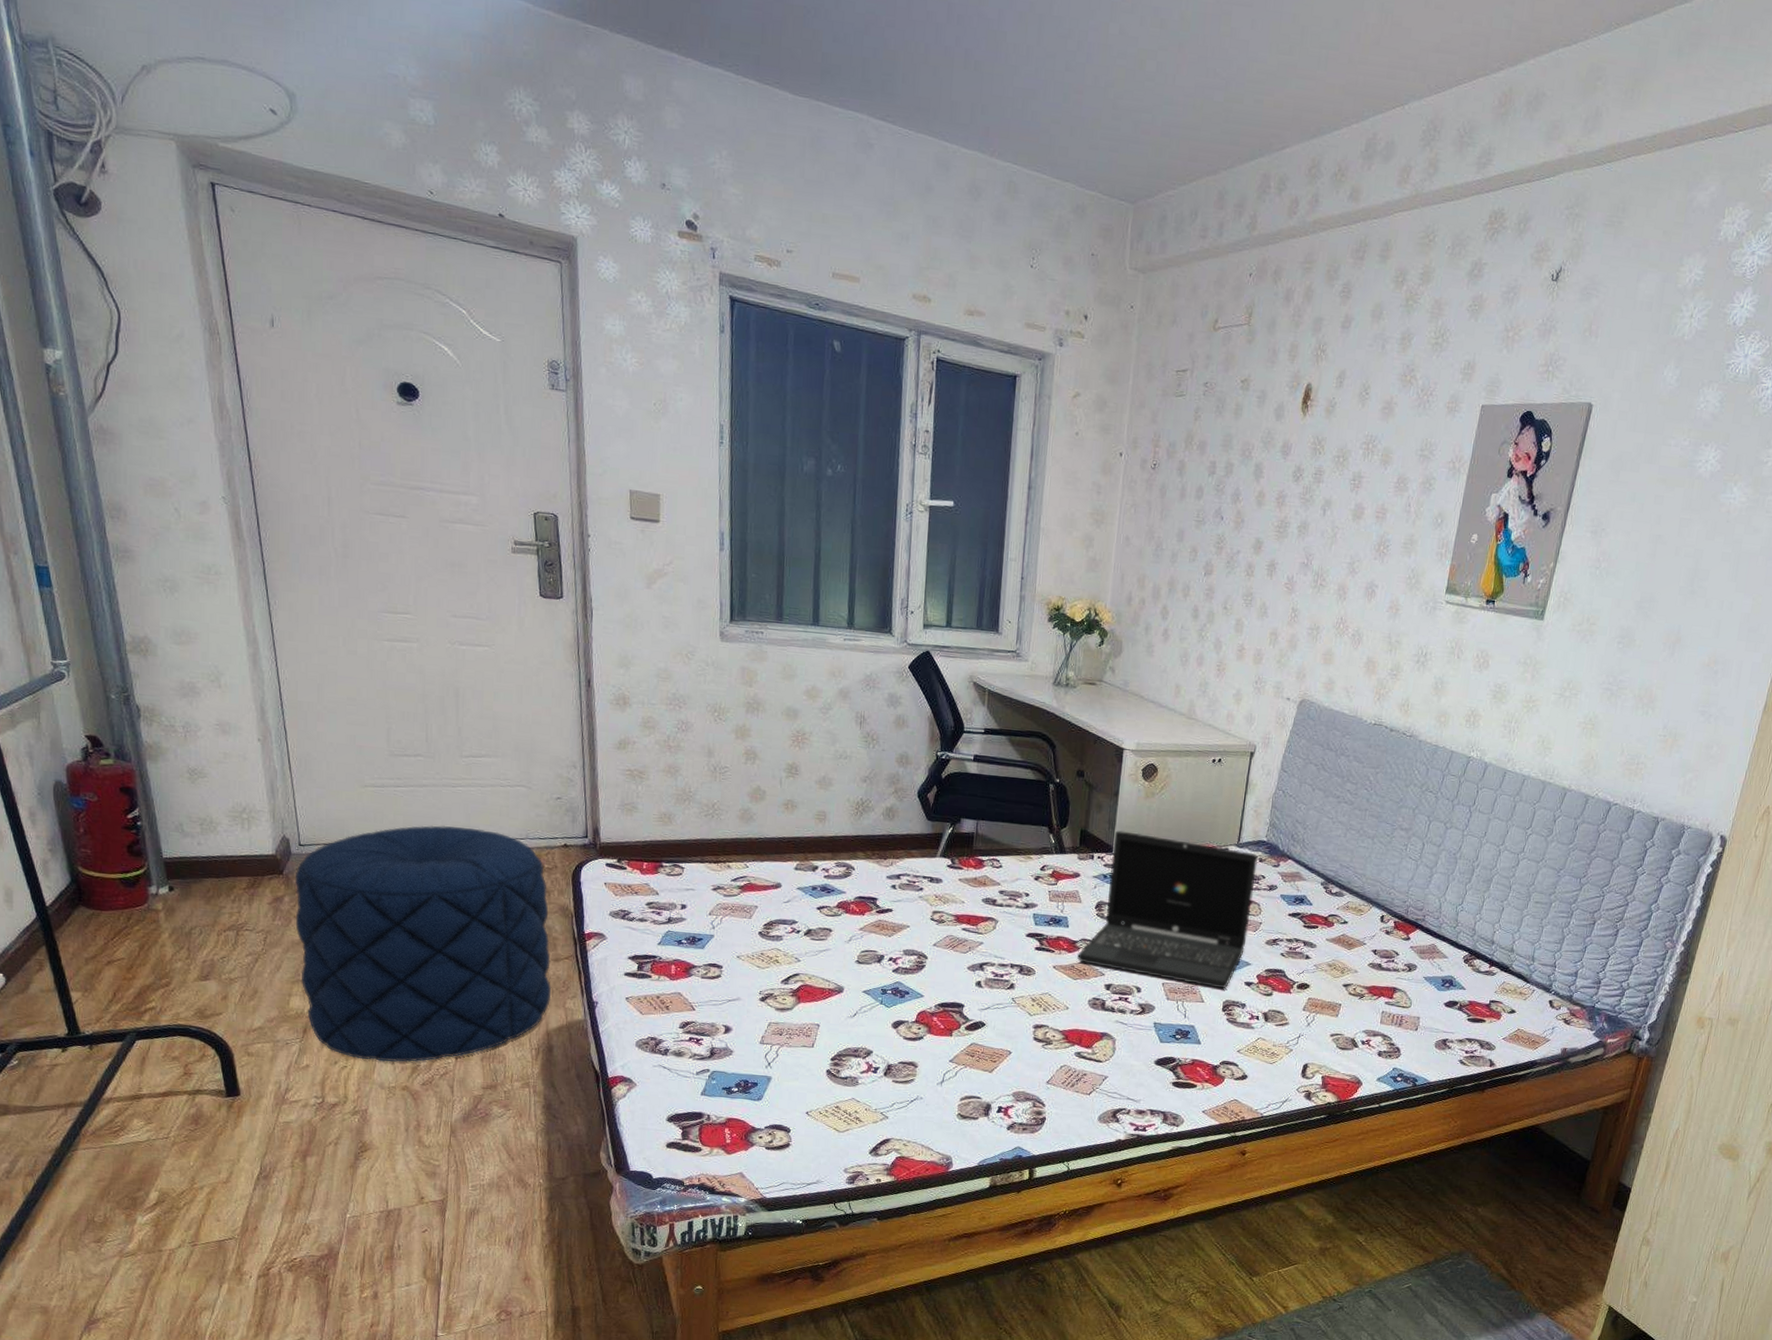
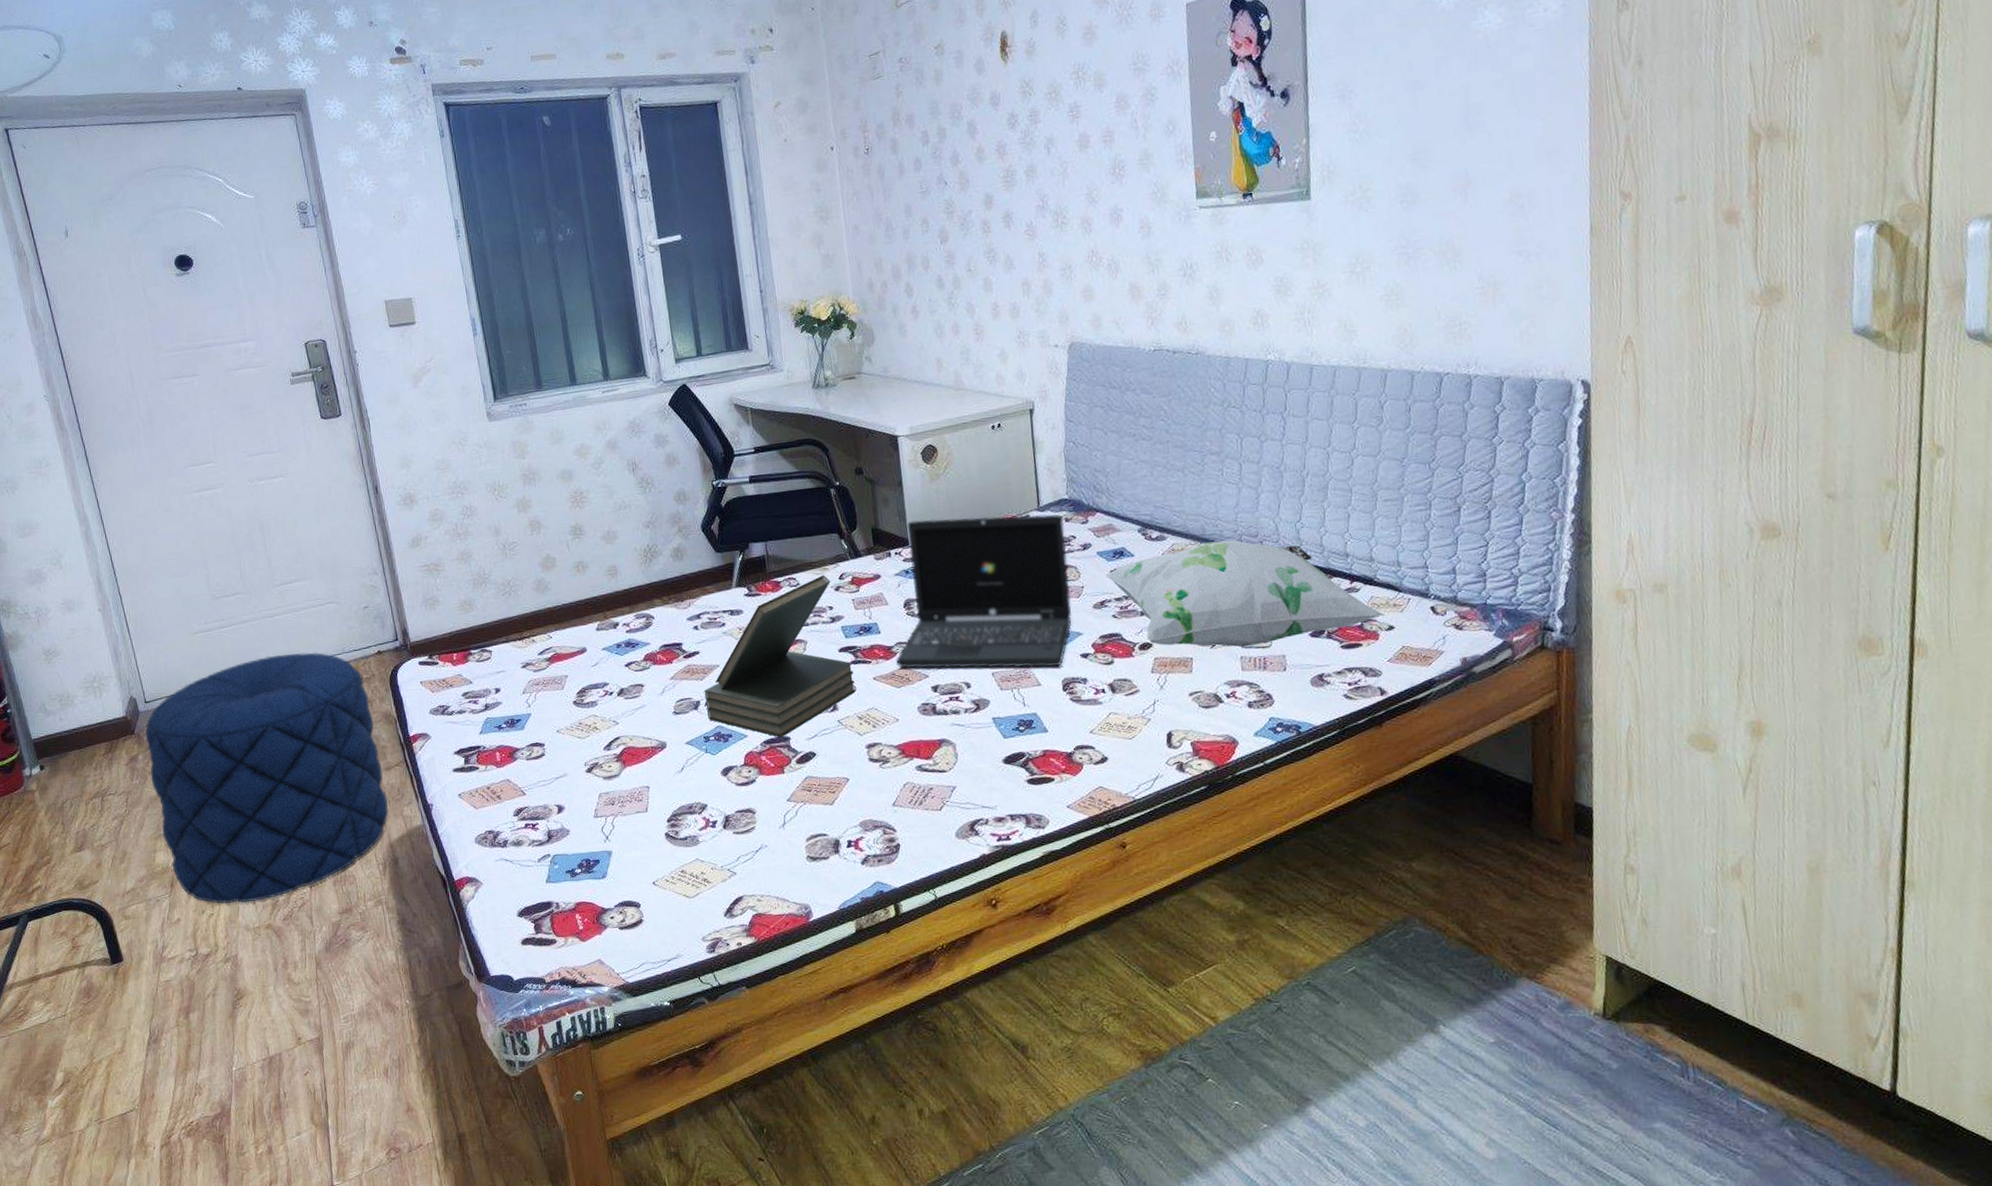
bible: none [889,863,1037,1004] -> present [704,575,856,738]
decorative pillow: none [1283,906,1511,1005] -> present [1106,539,1386,647]

